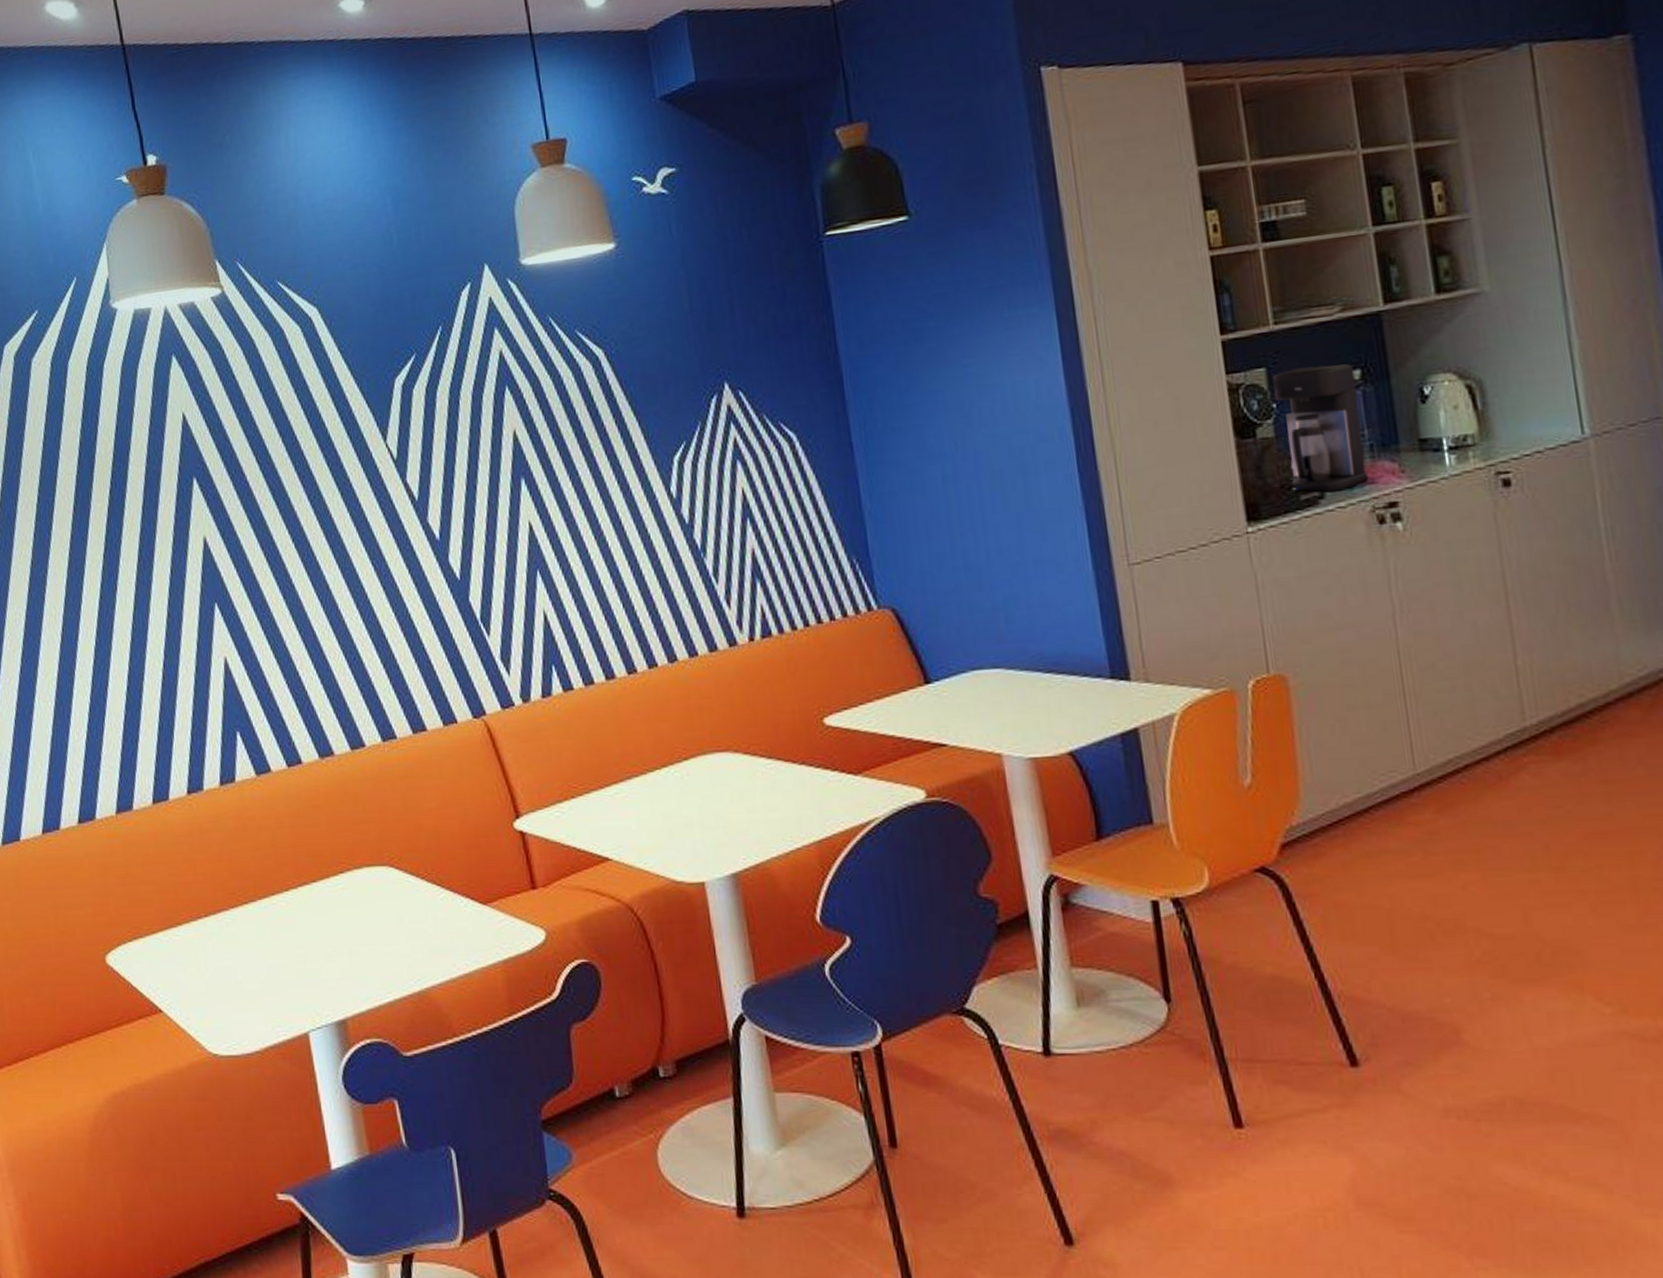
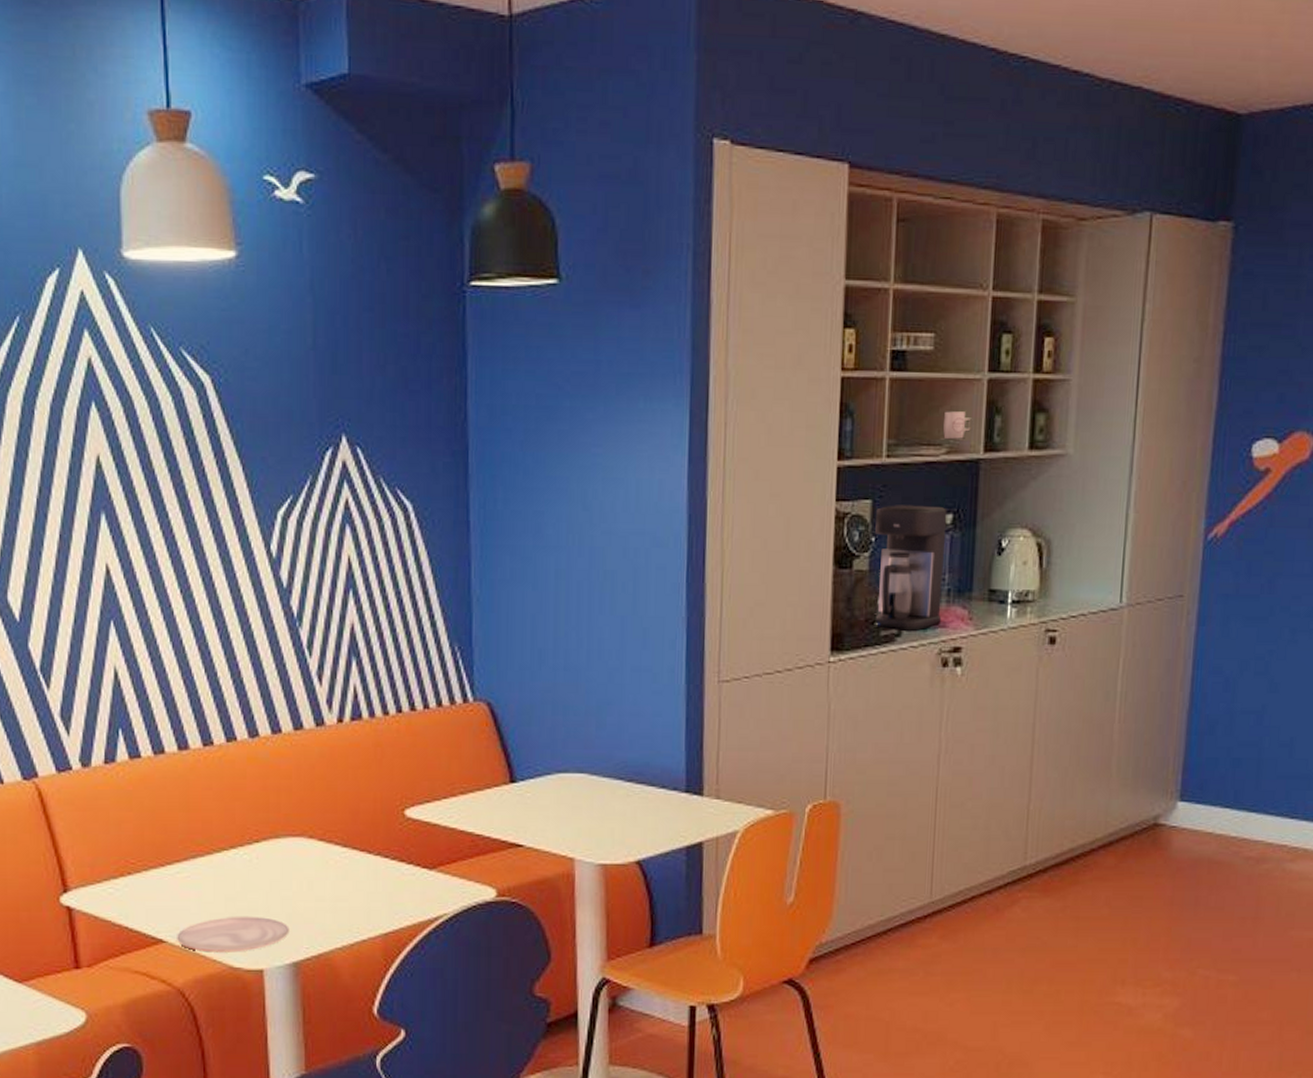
plate: none [621,831,726,868] -> present [177,917,289,953]
mug: none [1331,268,1366,299] -> present [942,411,973,440]

